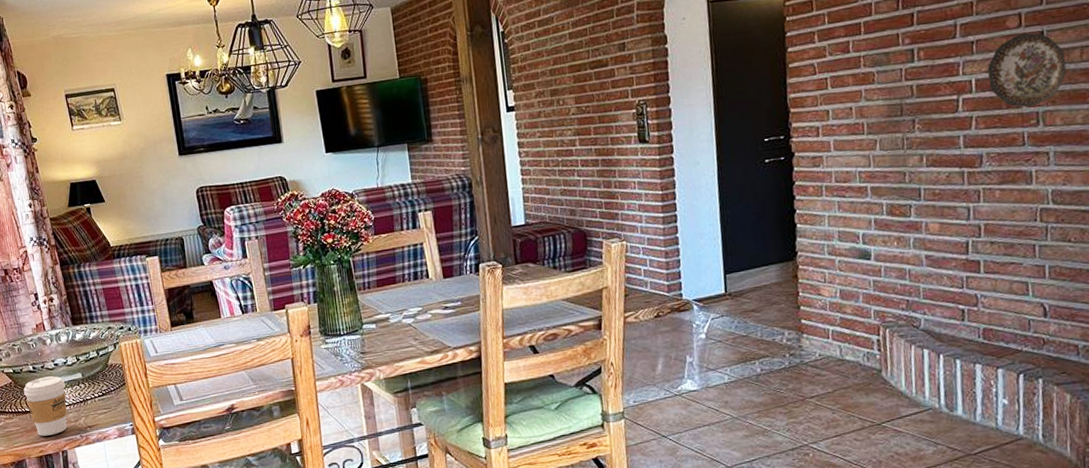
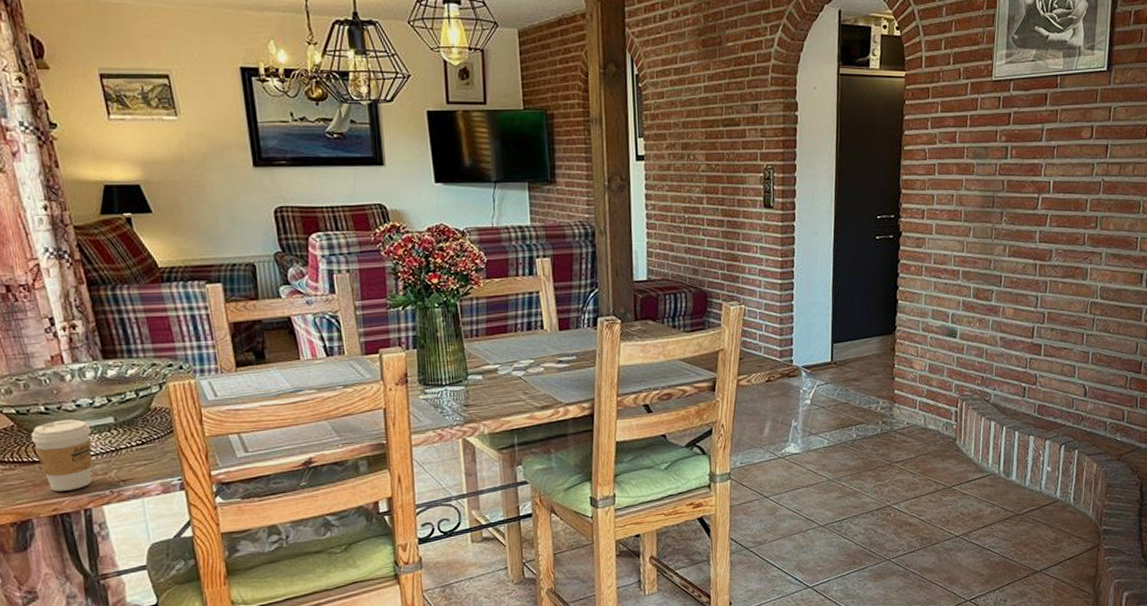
decorative plate: present [987,33,1067,108] -> none [1063,144,1122,212]

